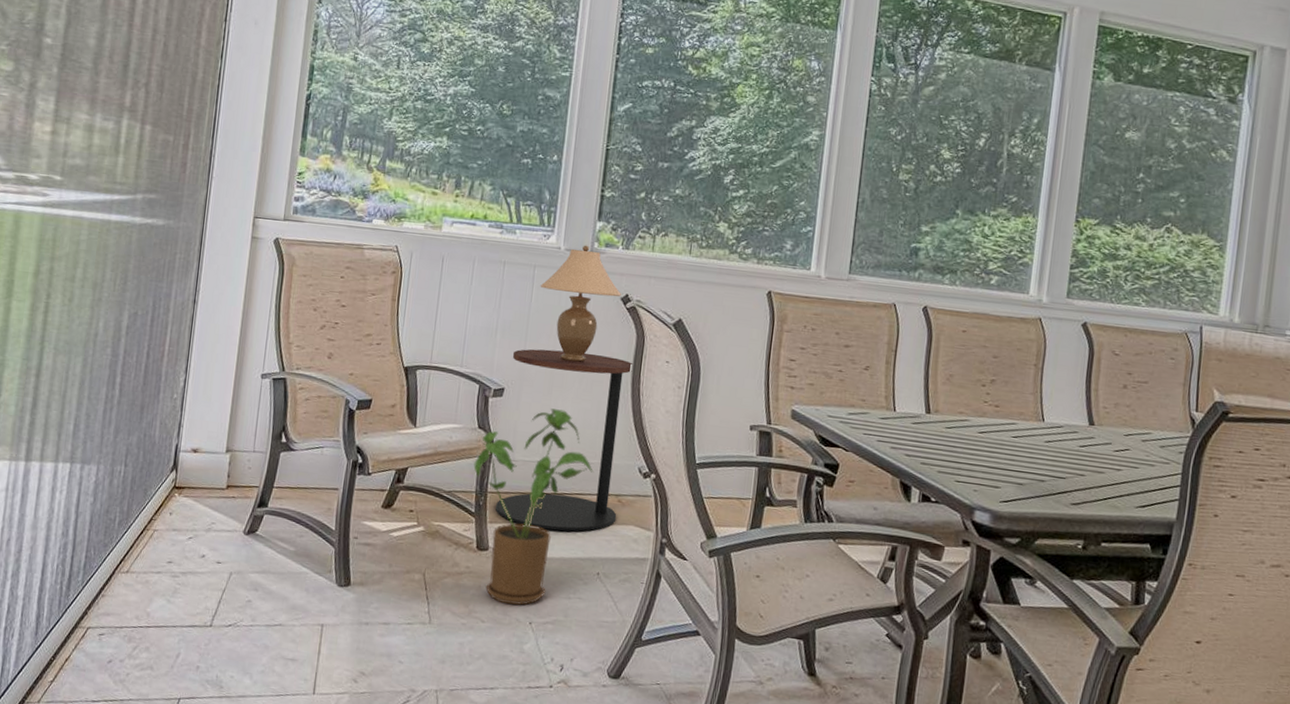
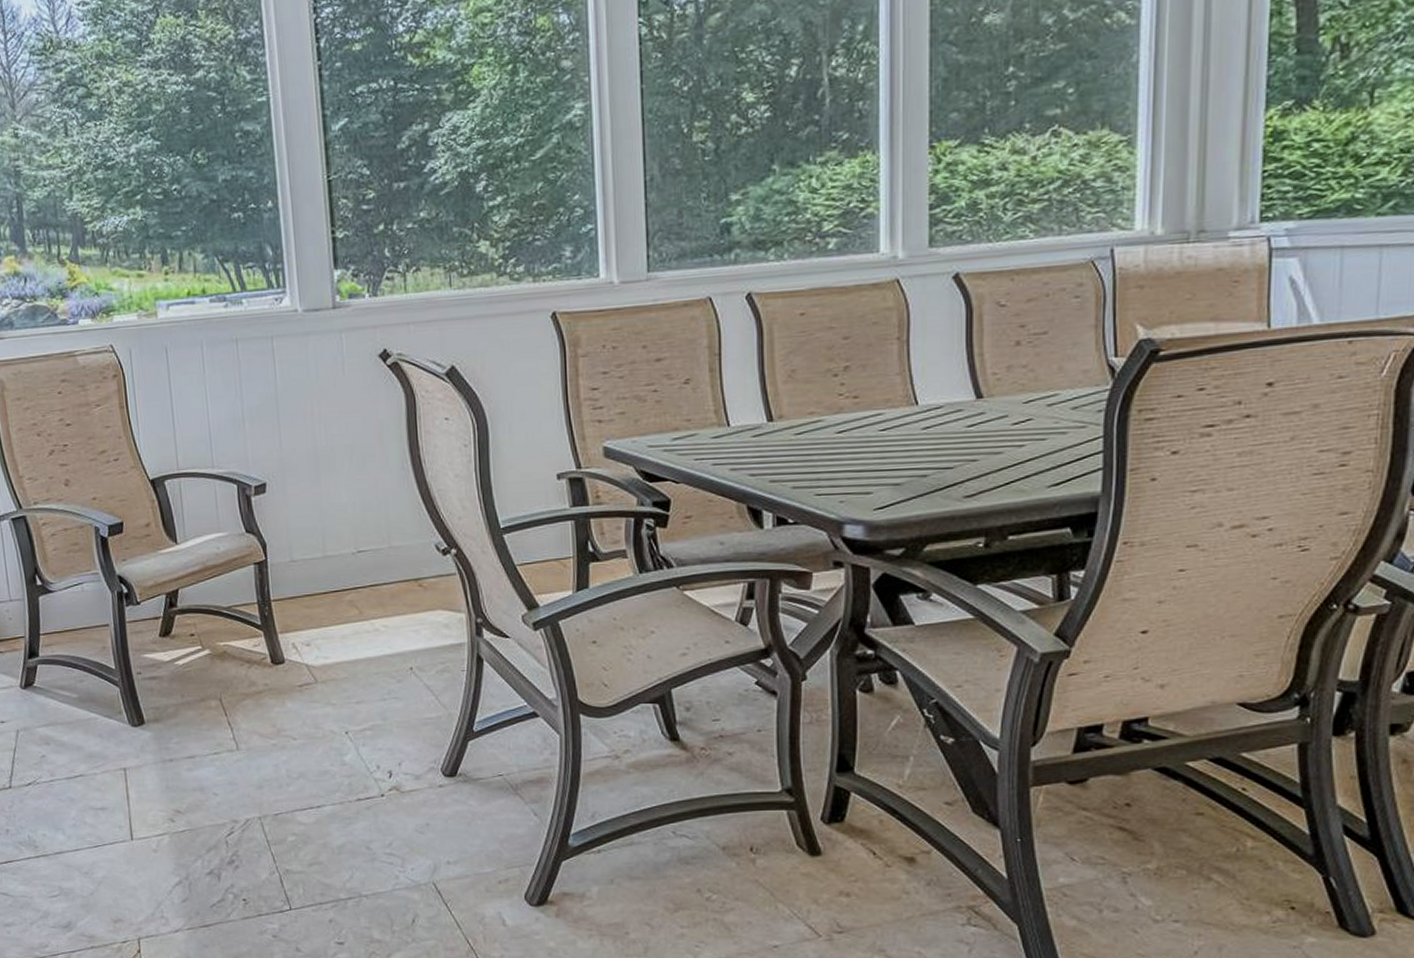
house plant: present [473,408,594,606] -> none [249,495,386,717]
side table: present [495,349,634,532] -> none [267,425,421,630]
table lamp: present [540,245,622,363] -> none [282,300,379,440]

